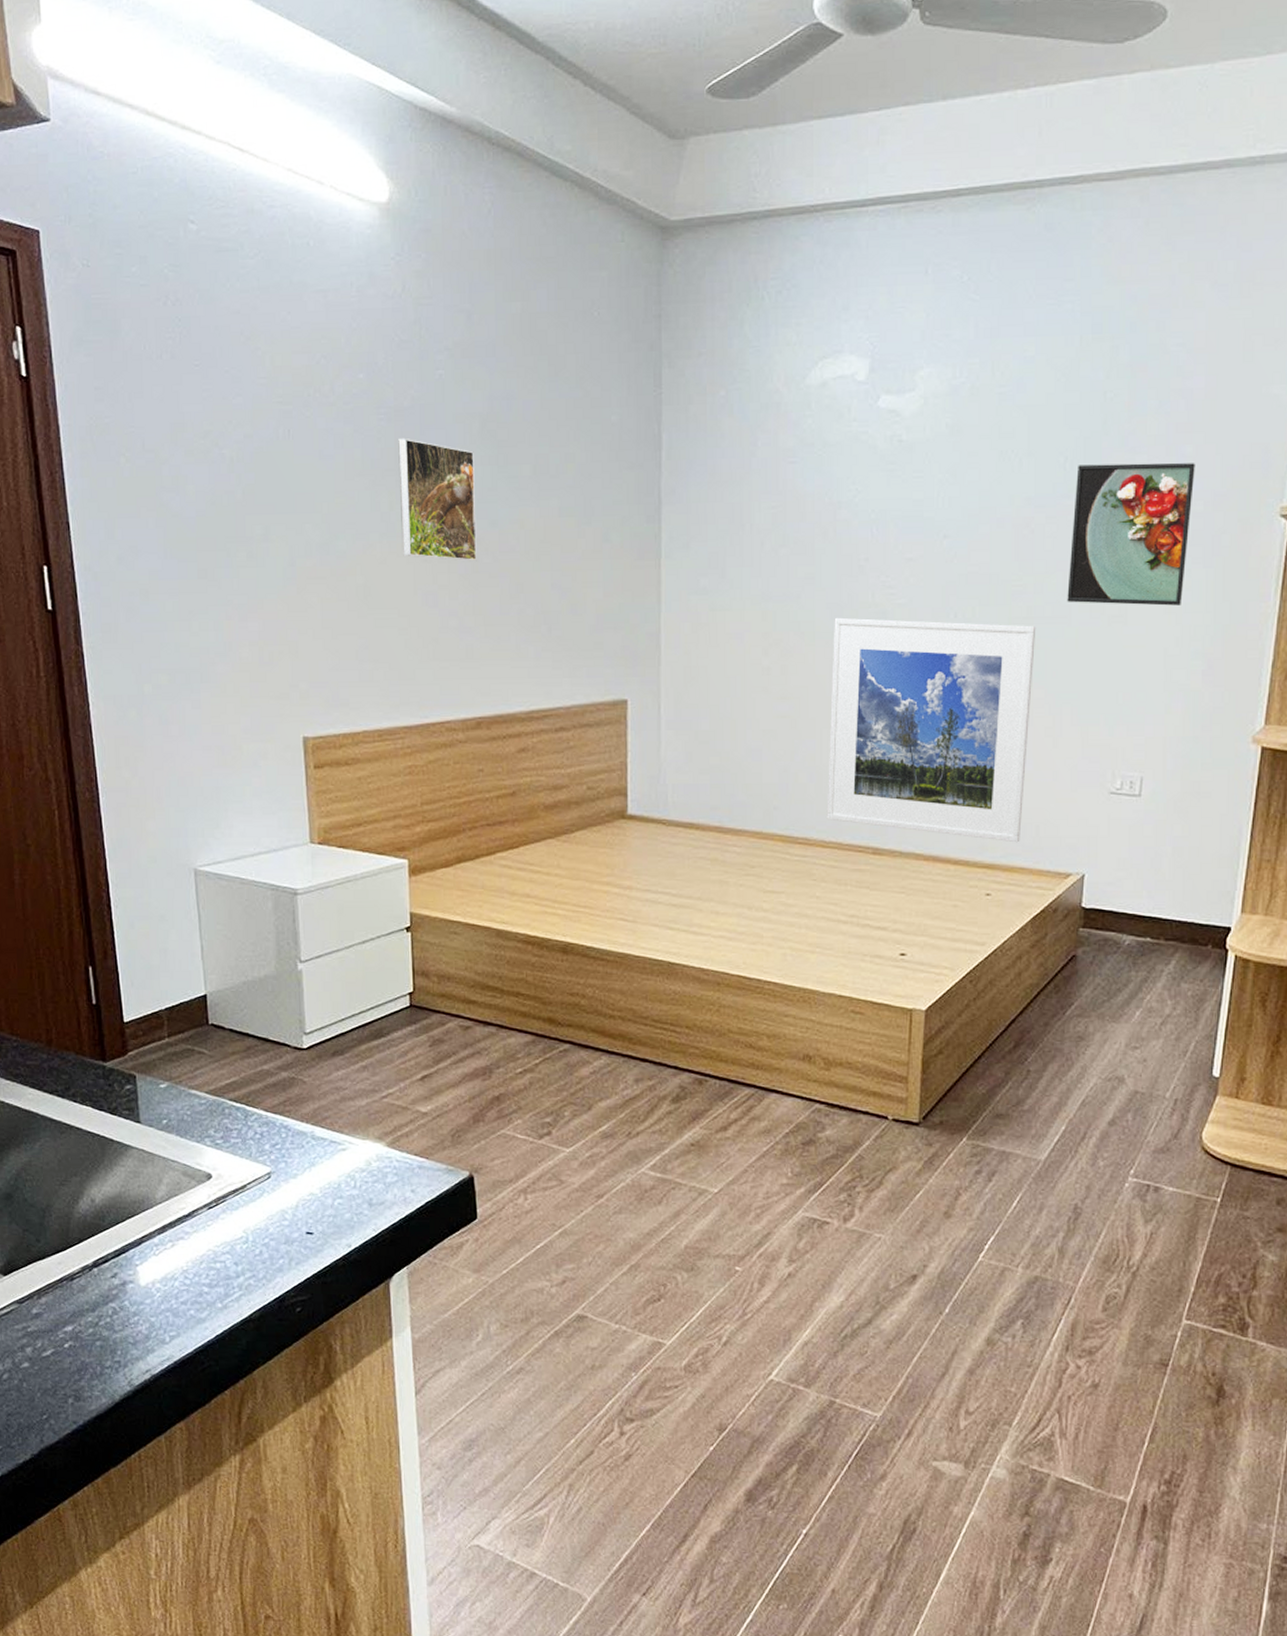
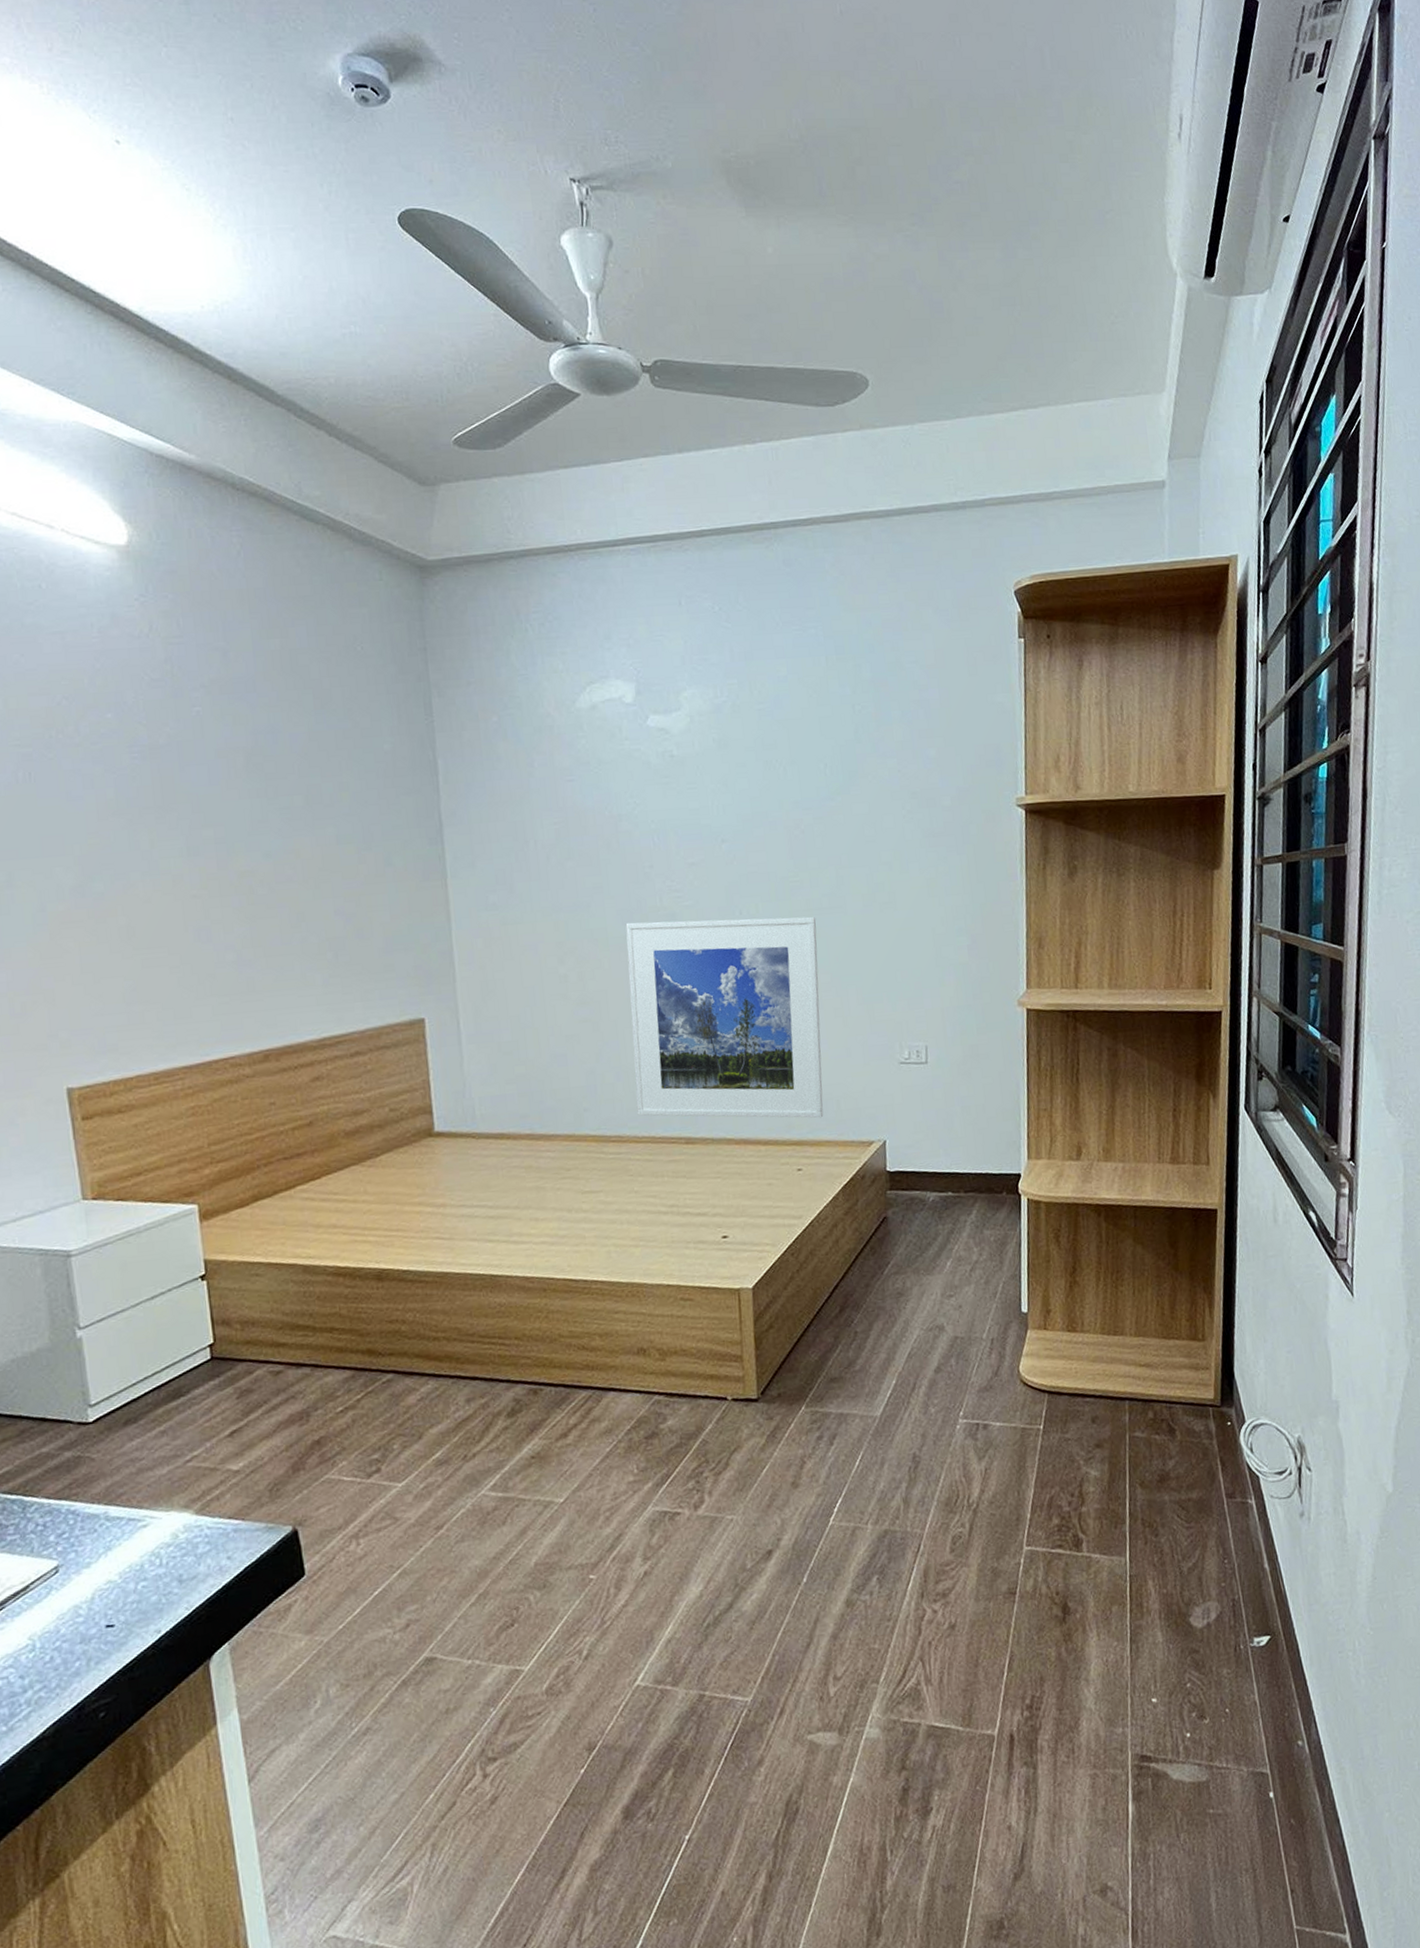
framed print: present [398,438,477,561] -> none [155,775,252,894]
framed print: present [1067,463,1195,606] -> none [836,764,943,894]

